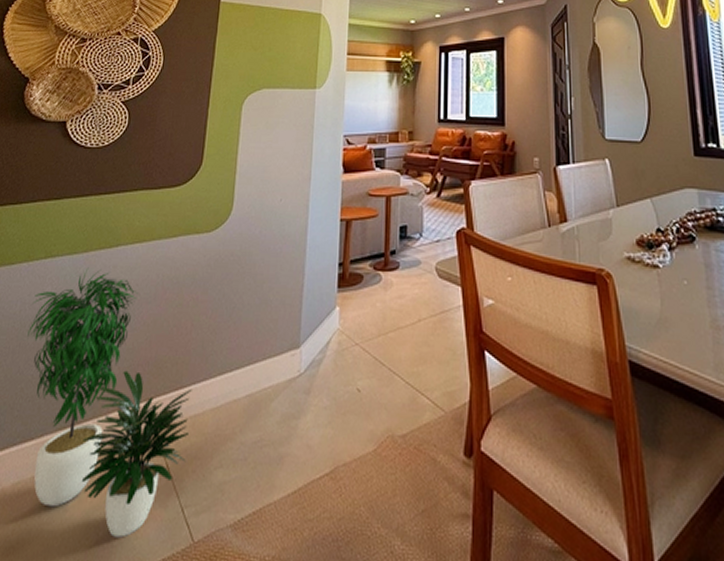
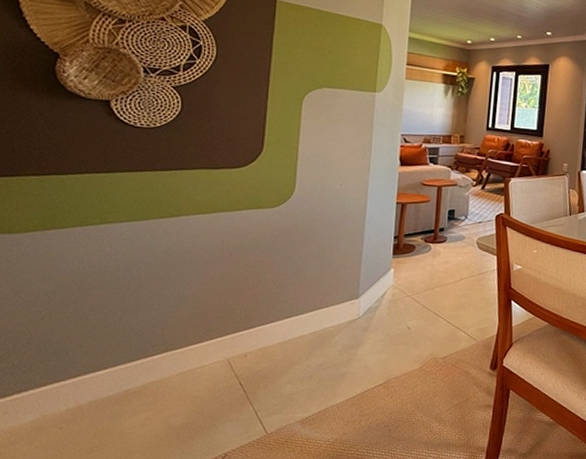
potted plant: present [27,267,192,538] -> none [89,233,261,434]

